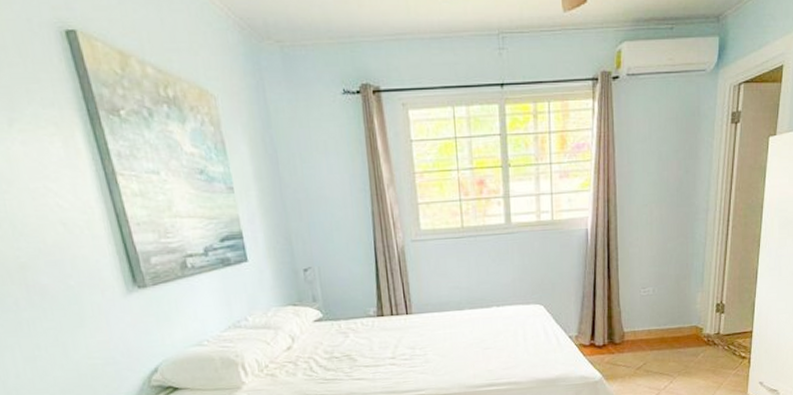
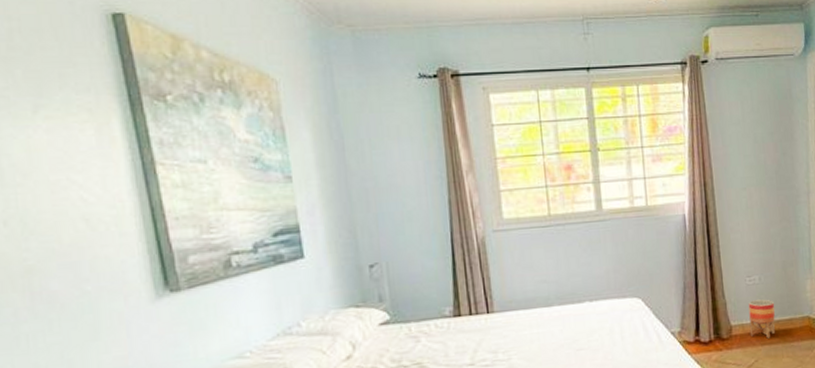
planter: none [640,309,666,345] -> present [748,299,776,339]

